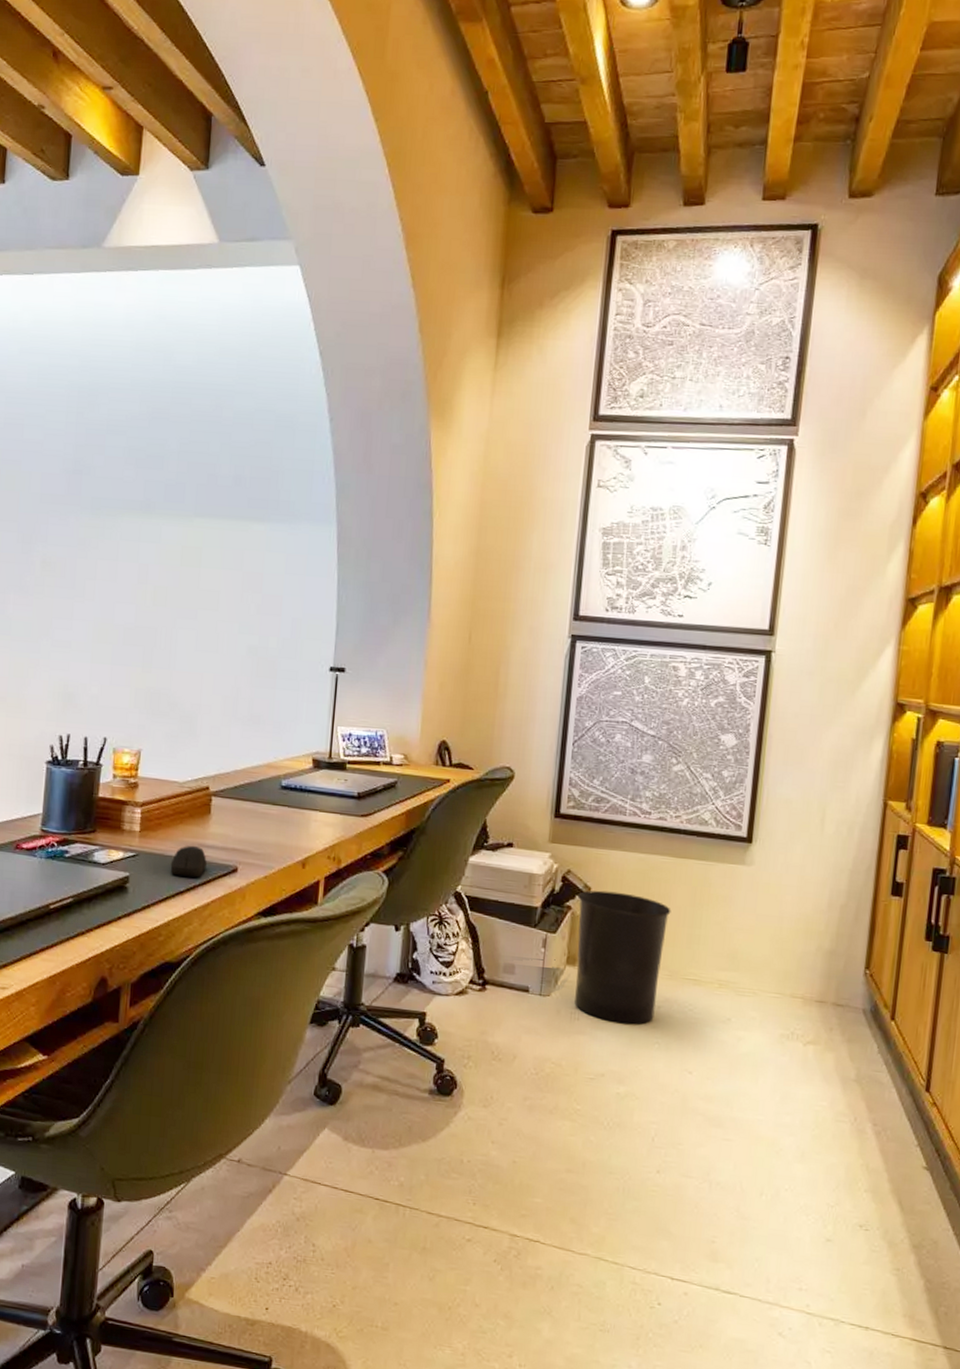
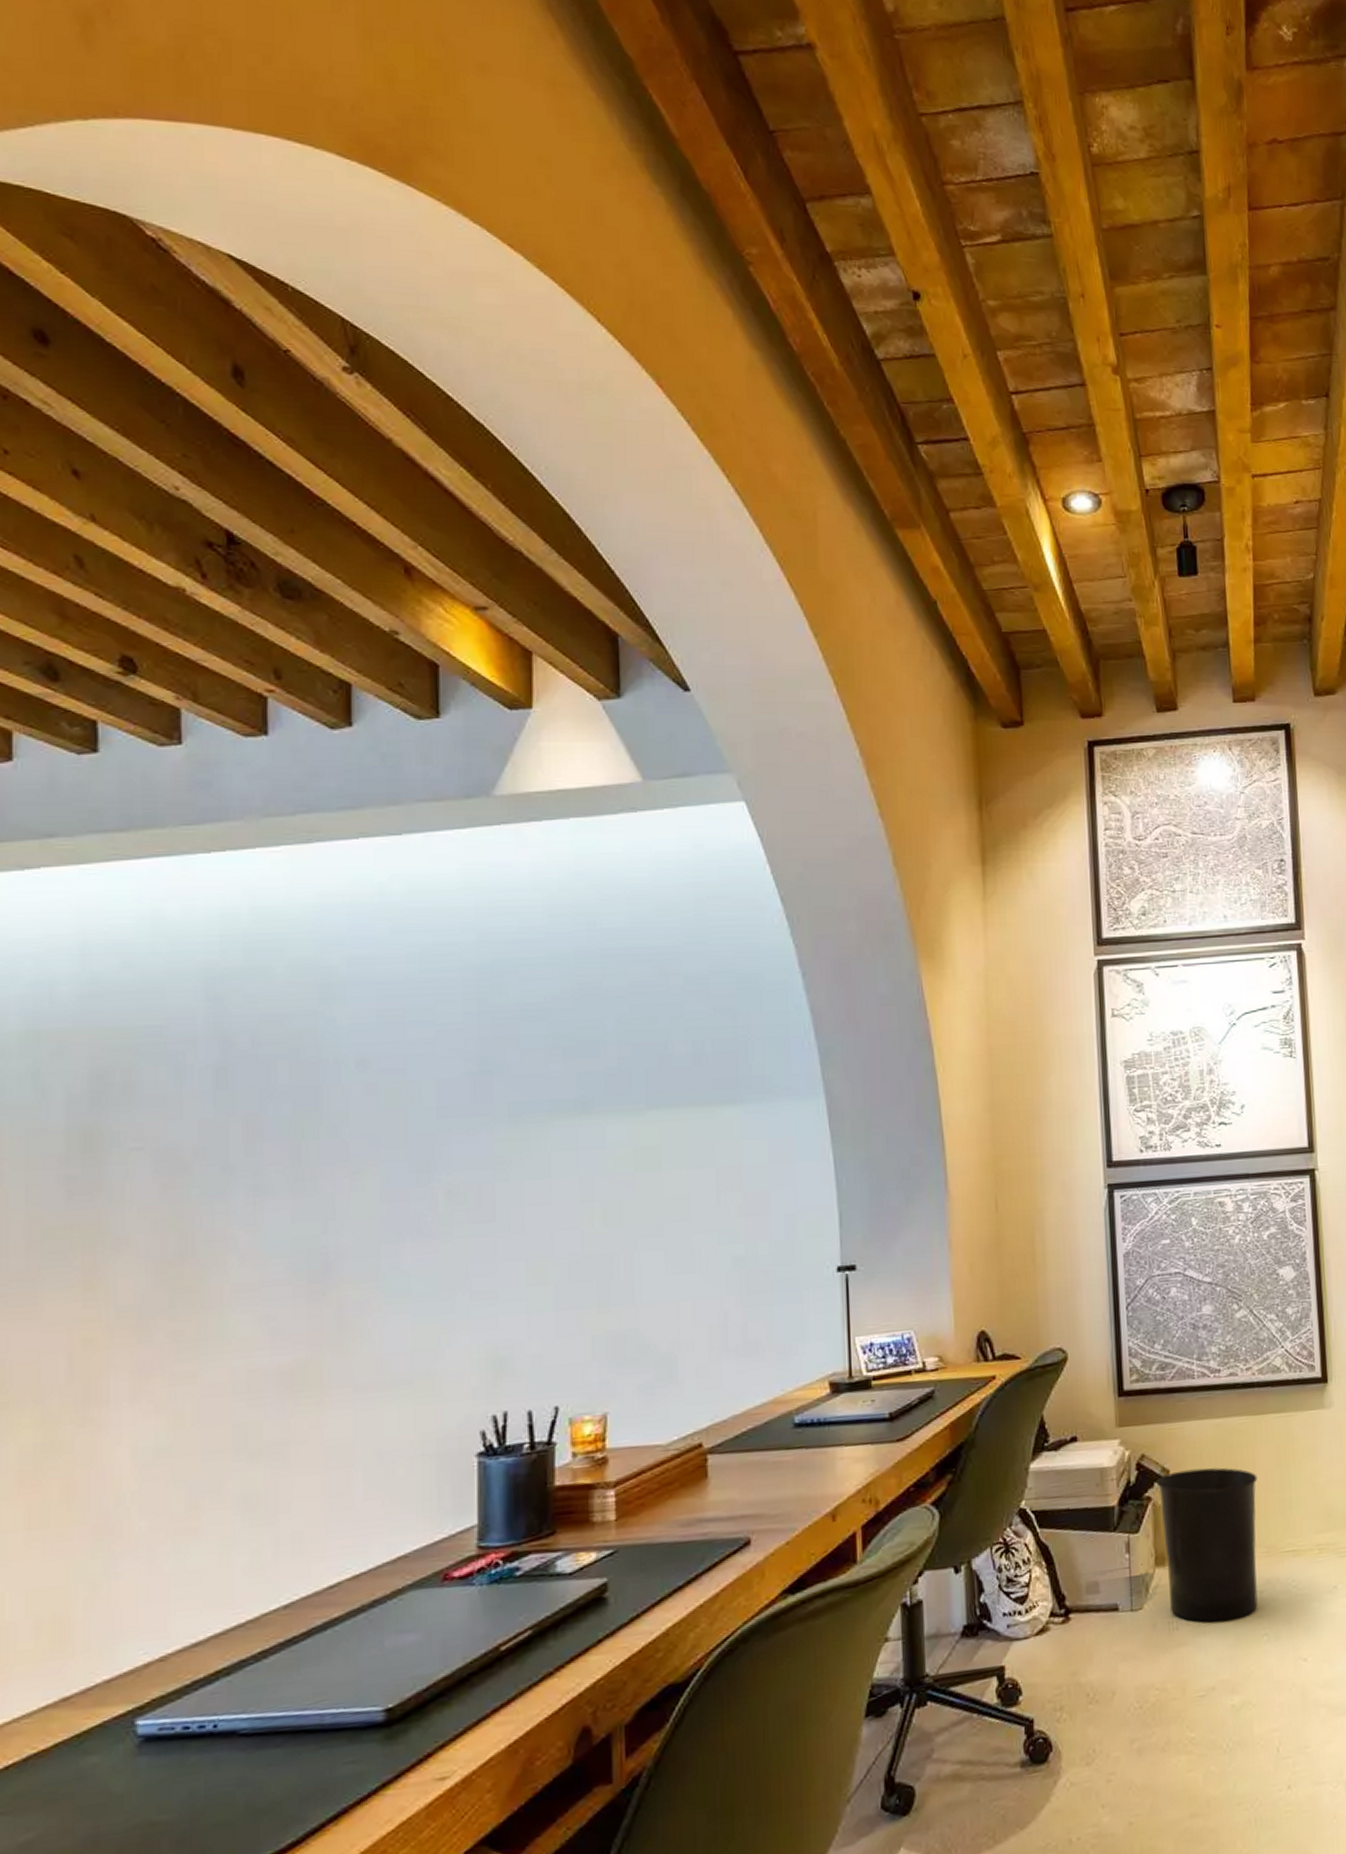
computer mouse: present [170,845,207,878] -> none [662,1522,710,1568]

